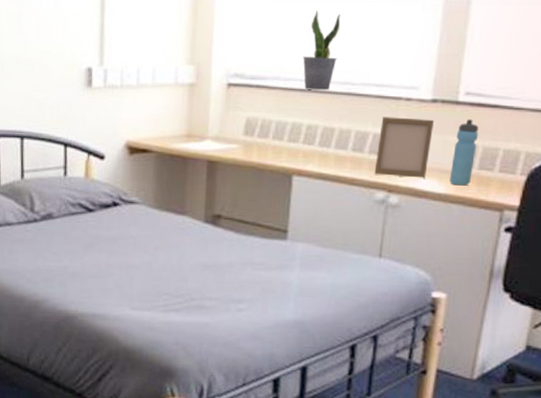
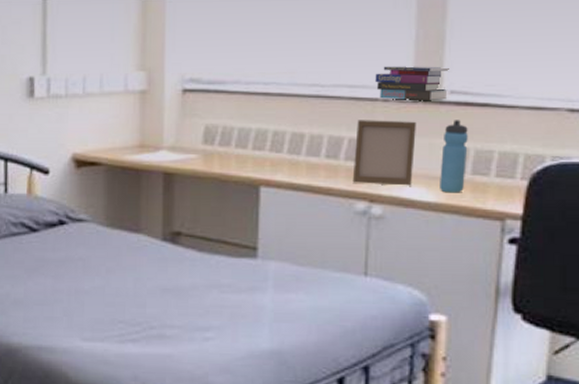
potted plant: present [302,10,341,91] -> none [264,10,305,94]
books: none [400,67,467,102] -> present [375,66,449,101]

